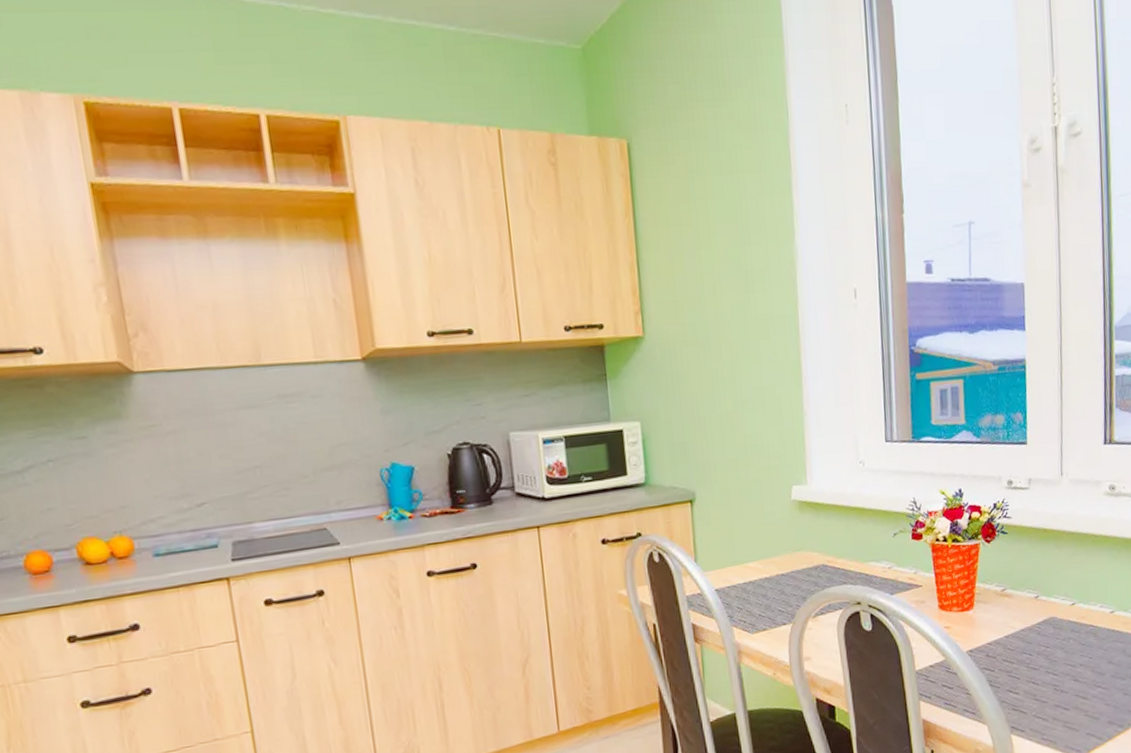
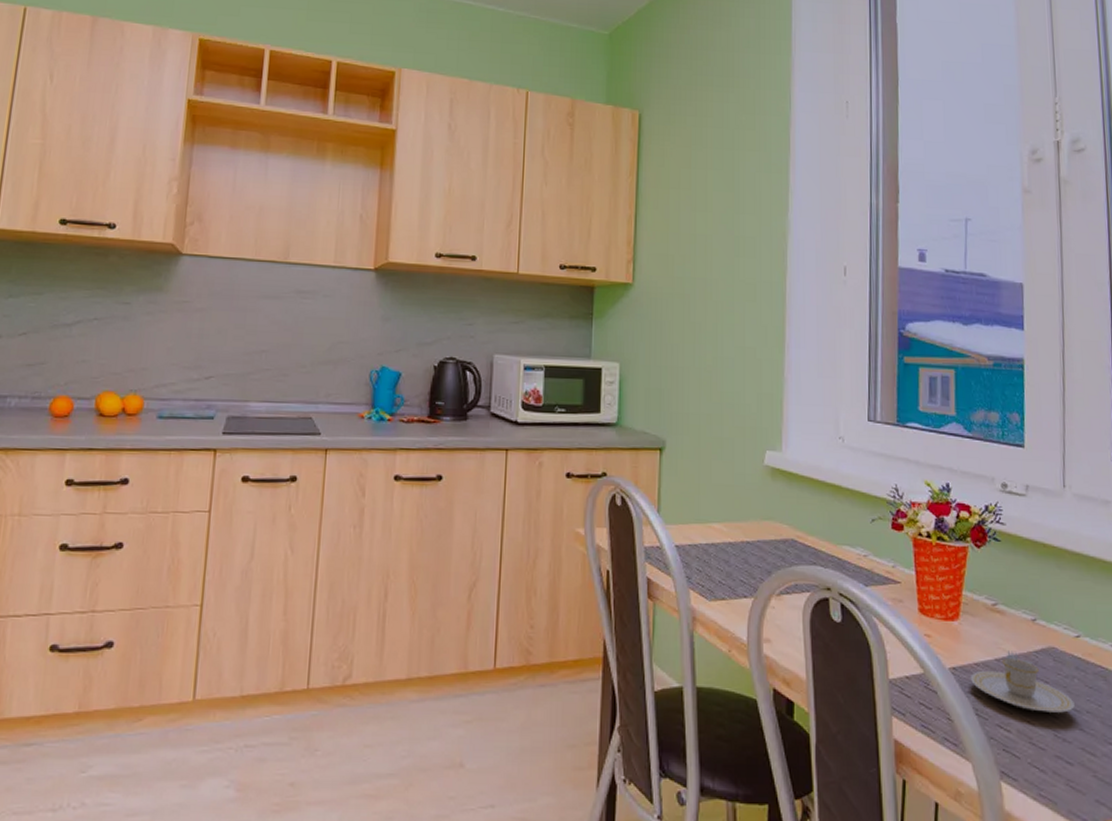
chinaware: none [984,627,1070,673] -> present [970,651,1075,713]

